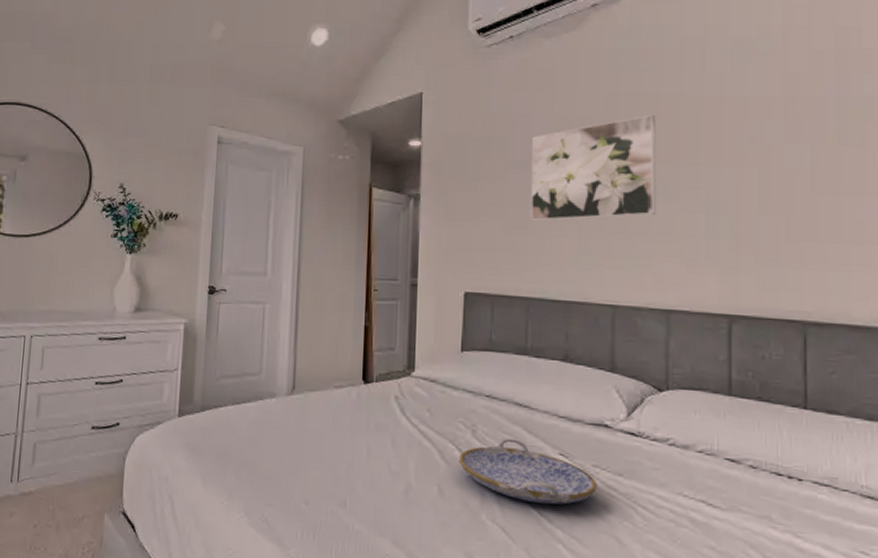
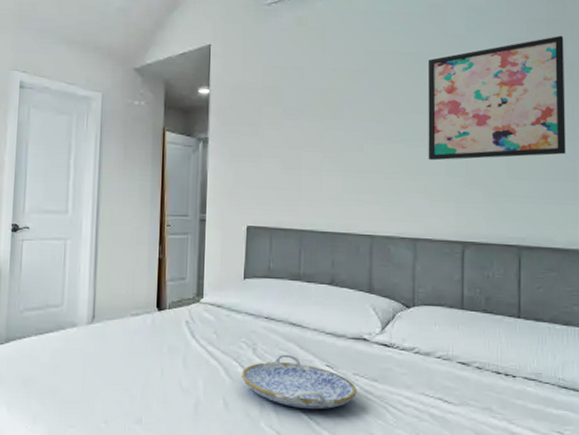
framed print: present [530,114,657,222] -> none [303,70,407,163]
wall art: none [683,68,865,219] -> present [428,35,566,161]

